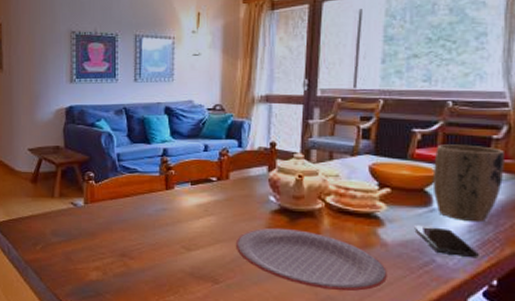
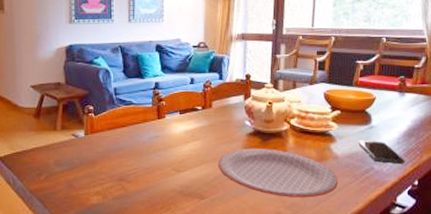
plant pot: present [432,144,504,223] -> none [371,73,423,136]

